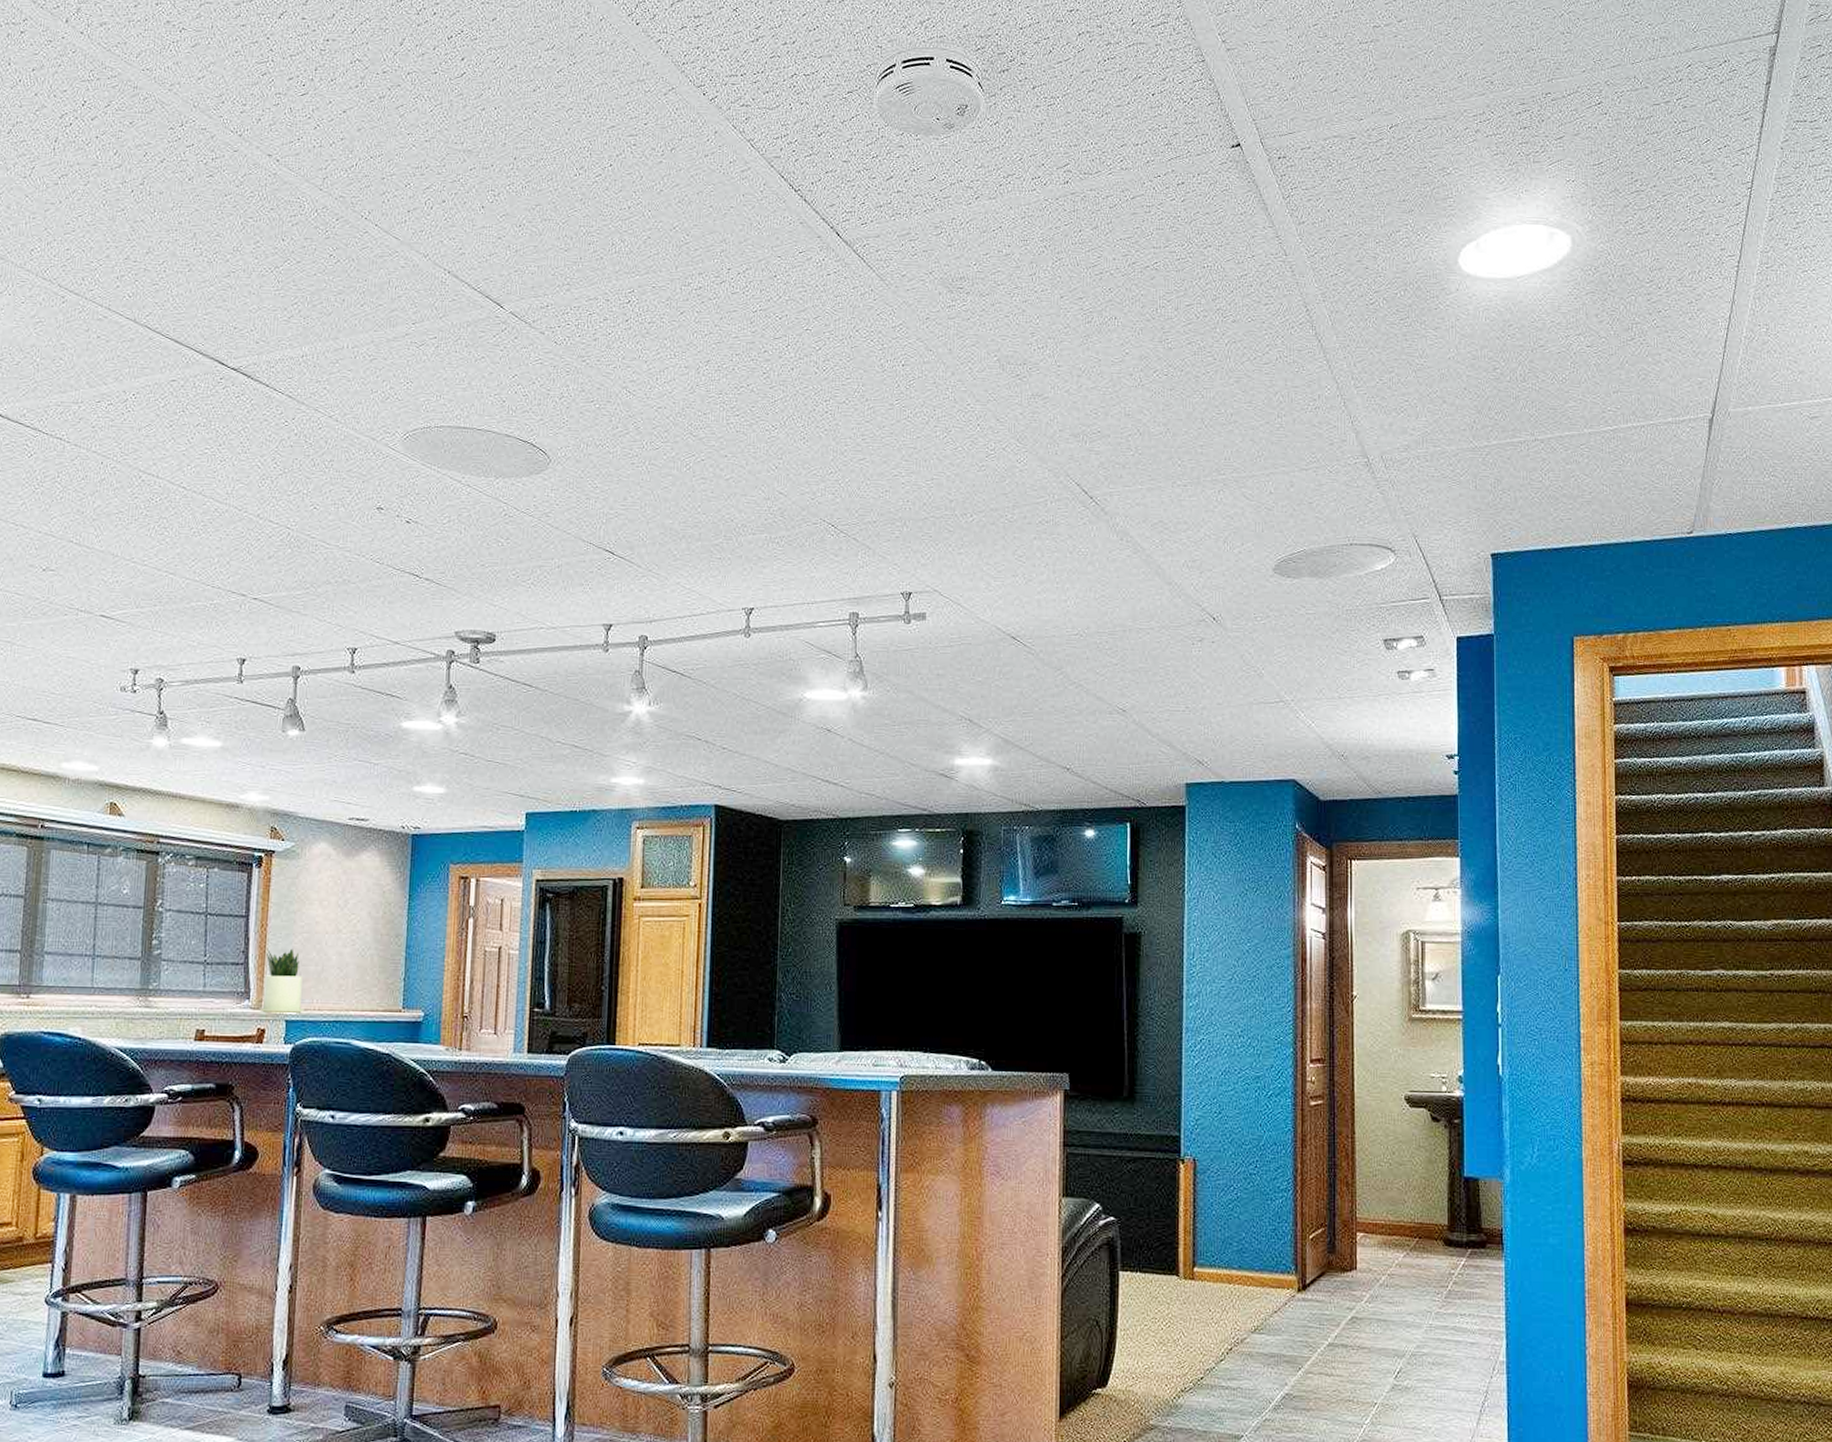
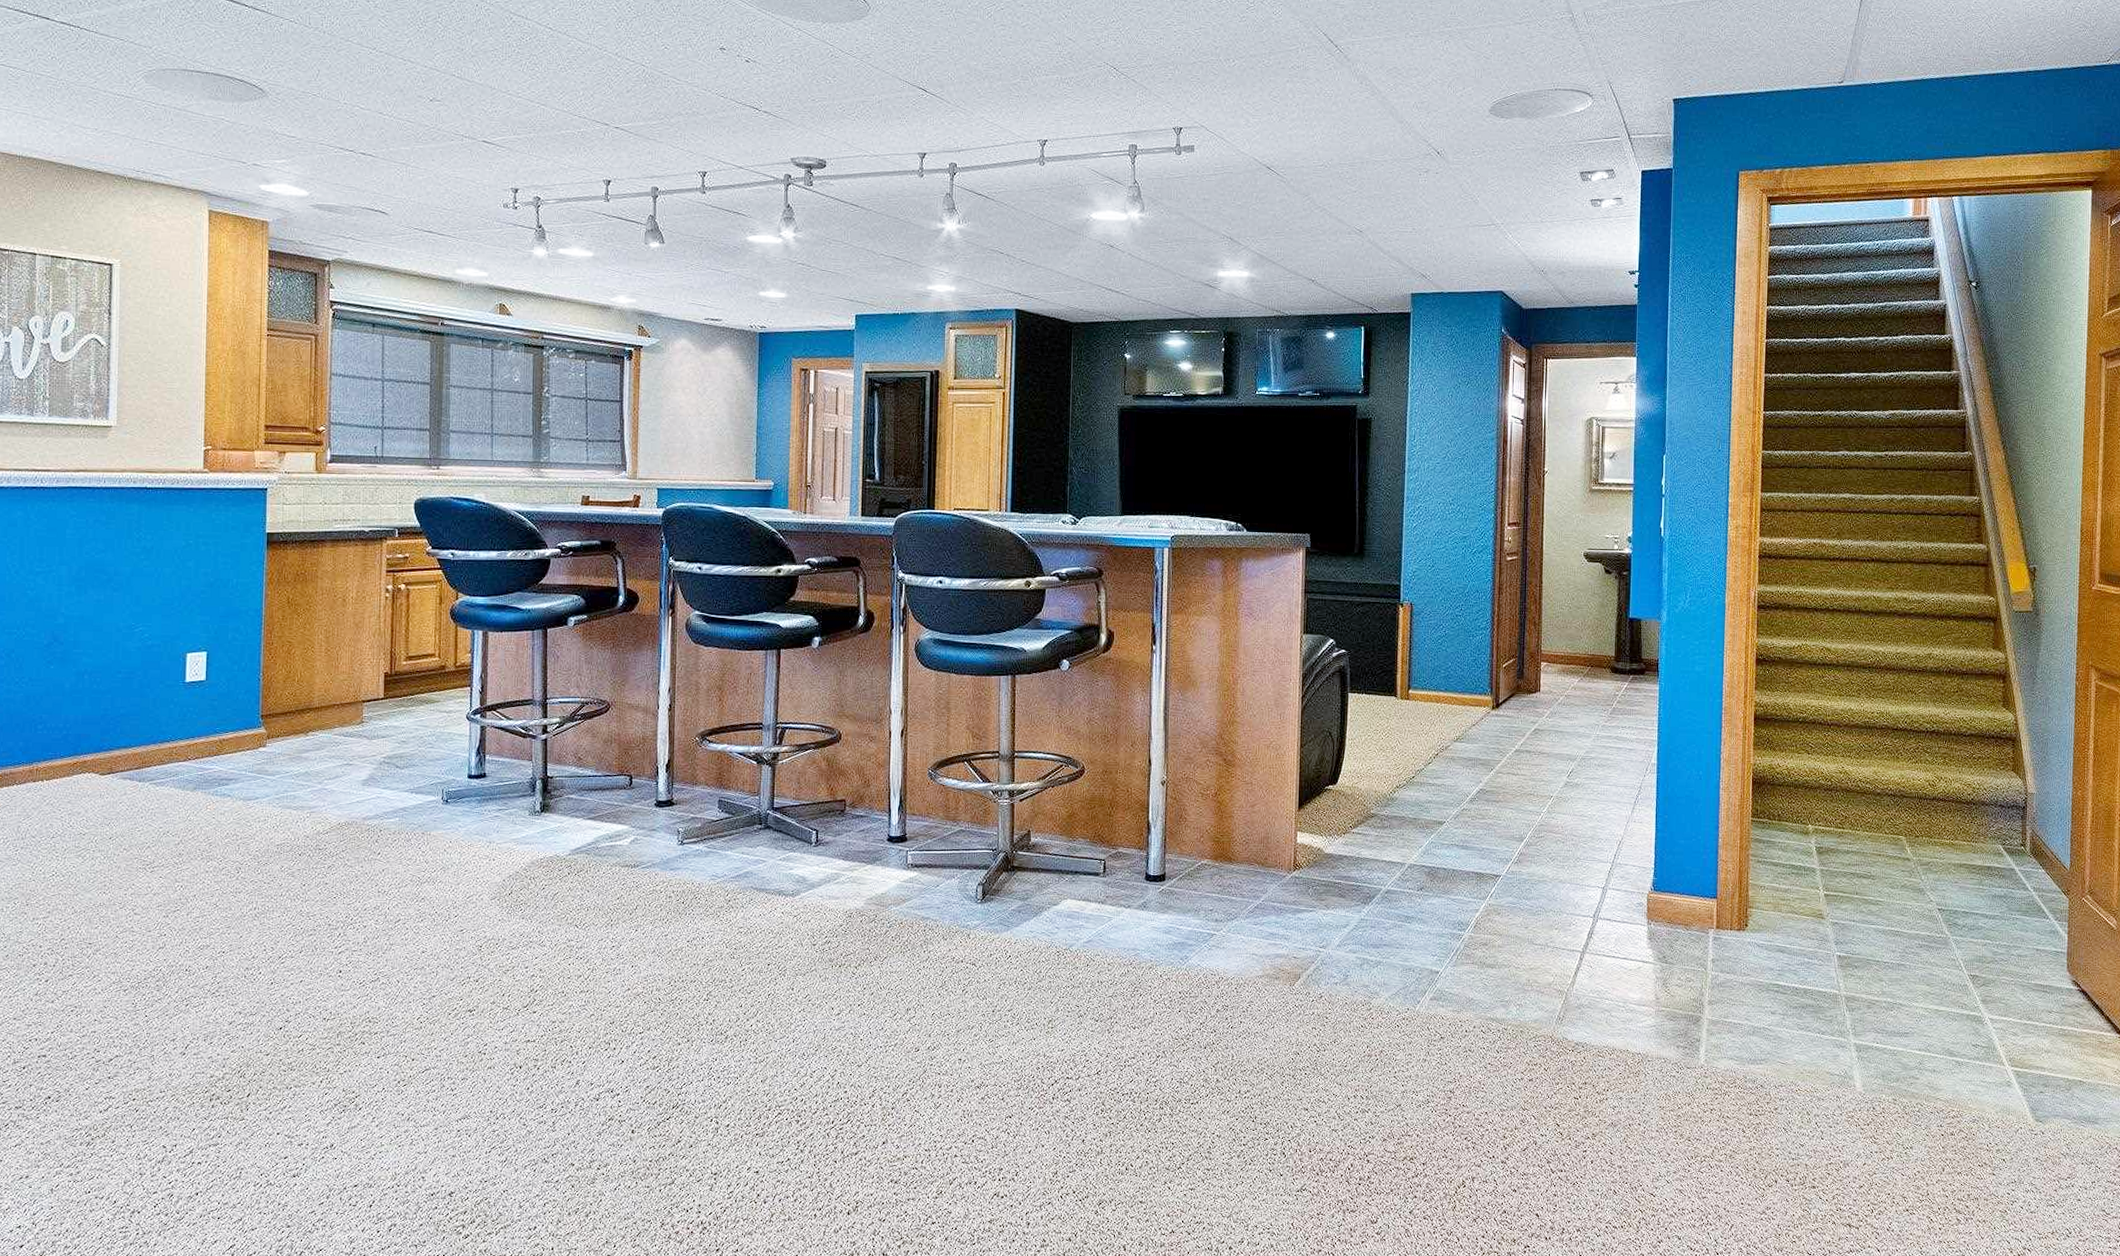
planter: present [259,948,305,1014] -> none [635,428,673,483]

